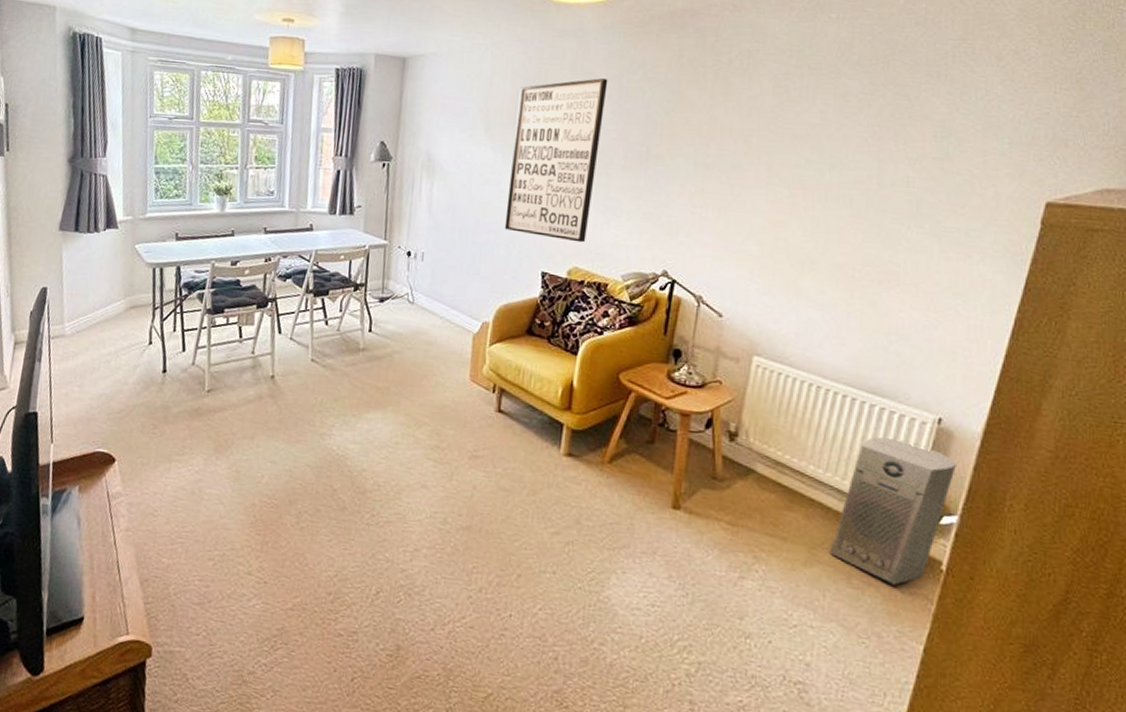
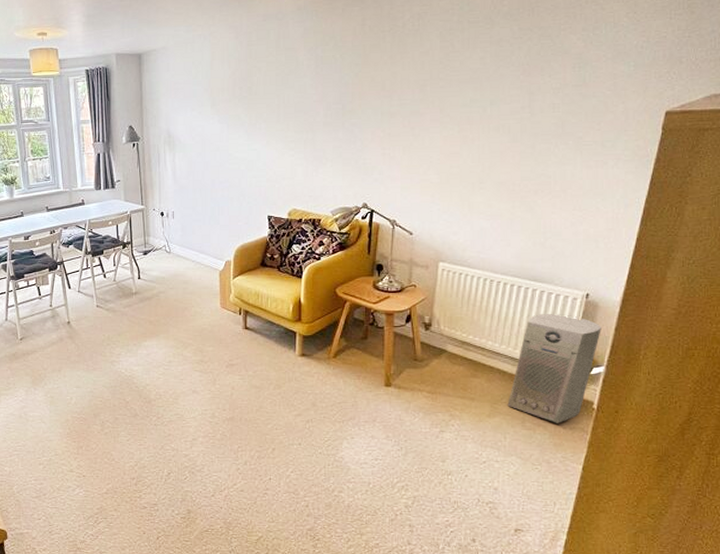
wall art: present [504,78,608,243] -> none [235,52,306,189]

